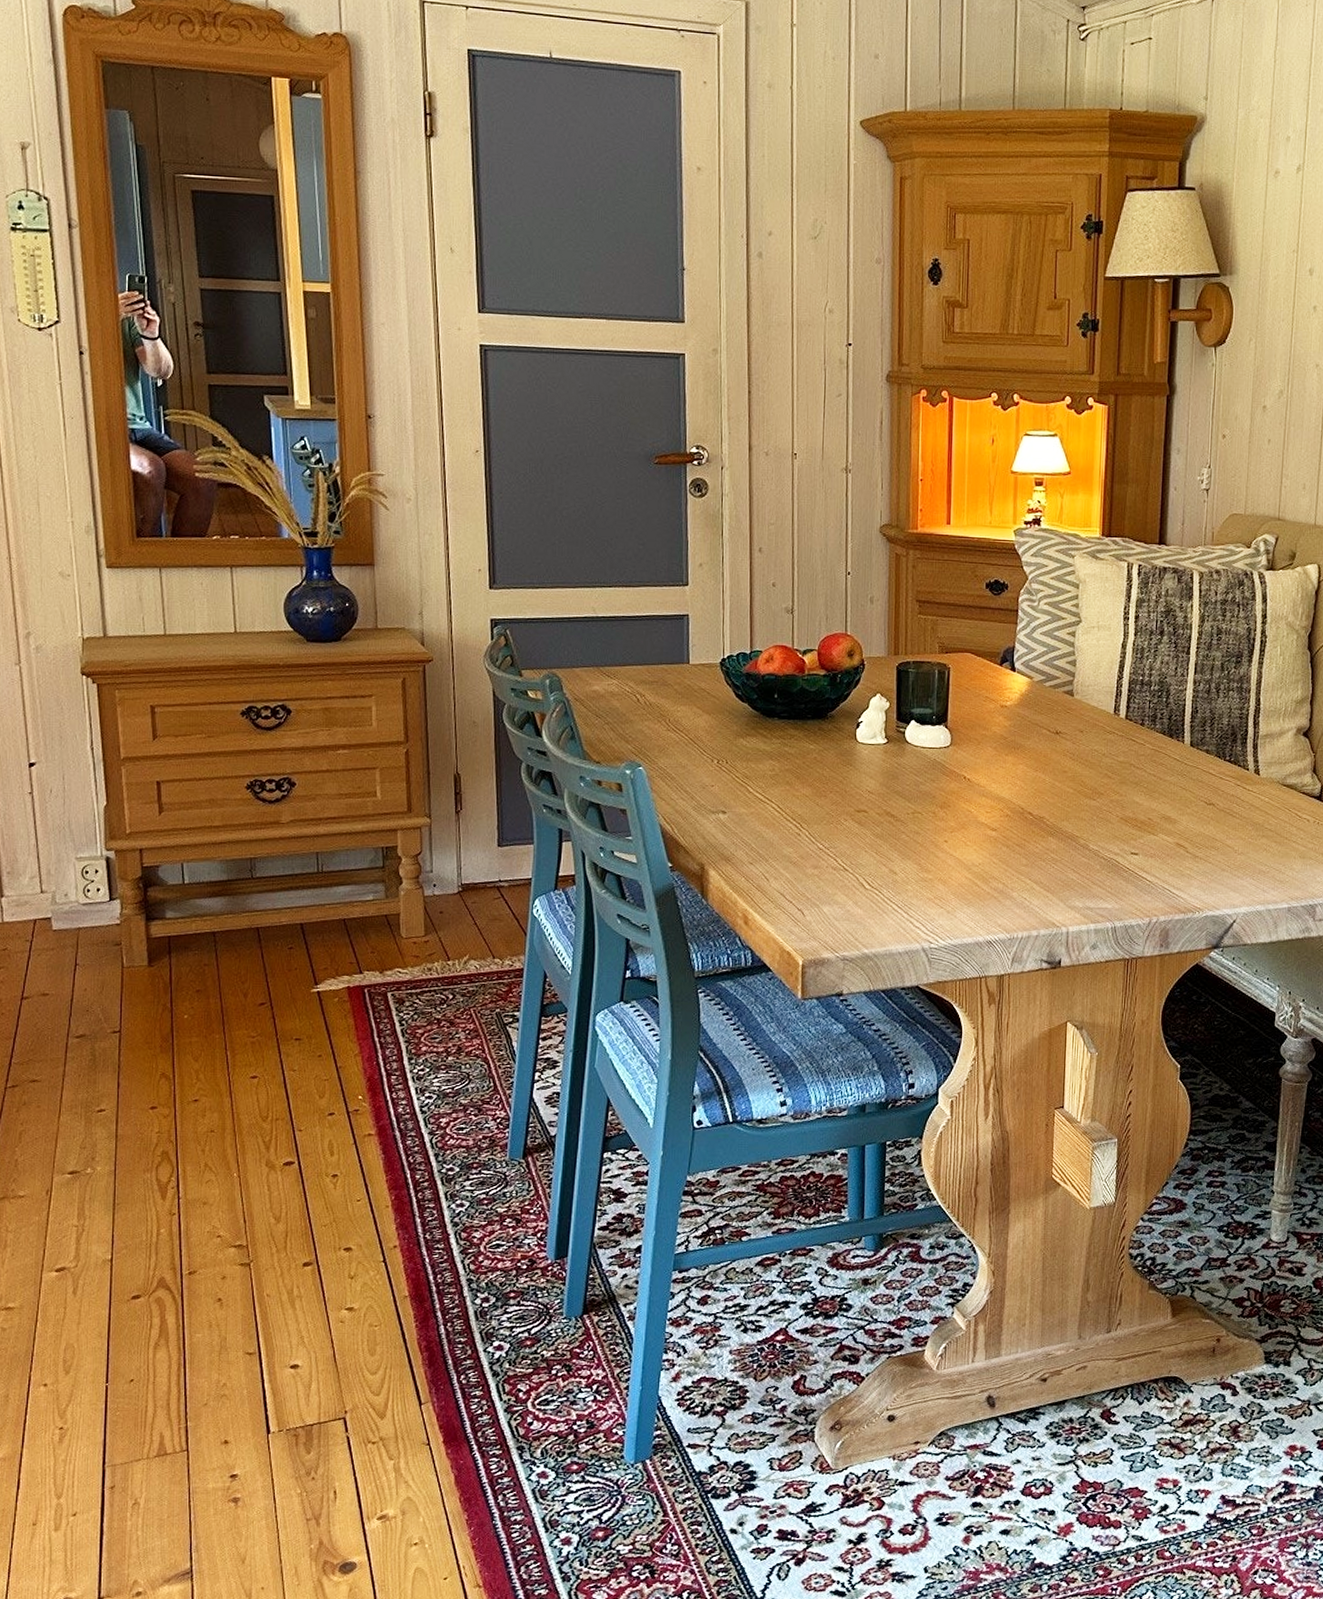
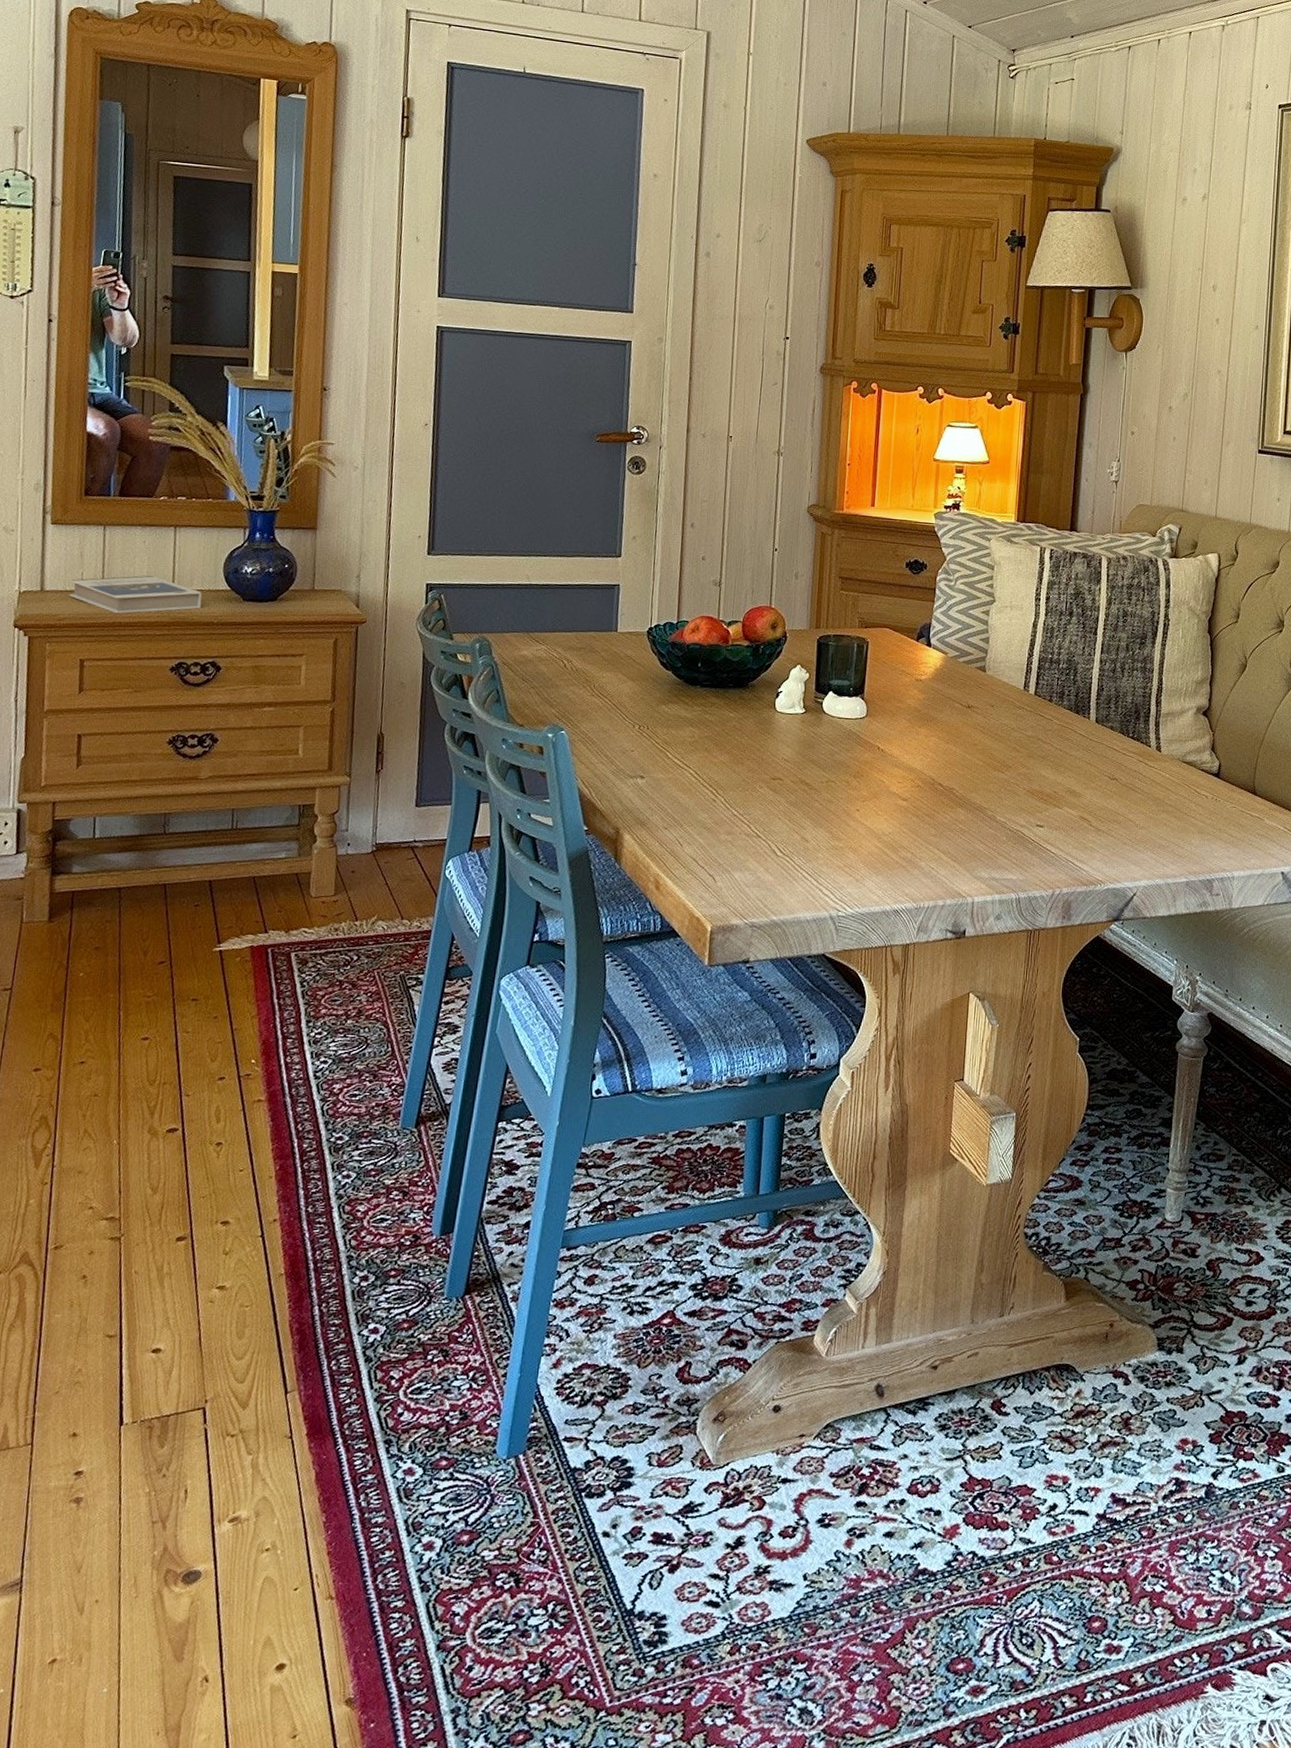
hardback book: none [130,617,266,659] -> present [68,575,202,614]

